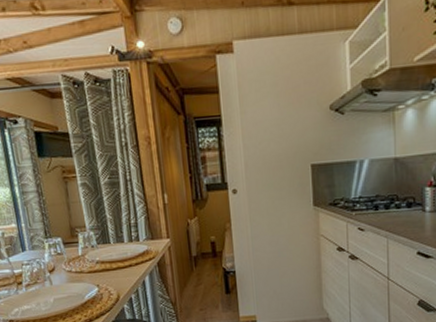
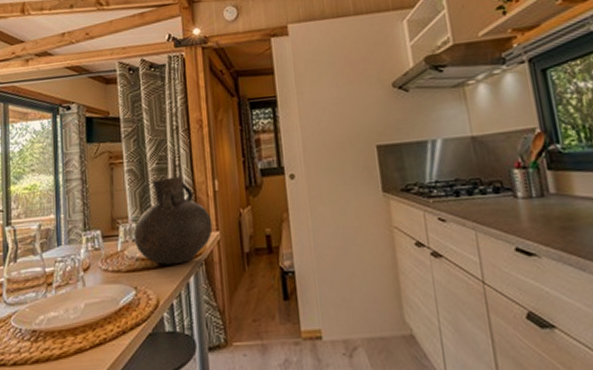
vase: none [92,190,164,267] -> present [133,176,213,266]

